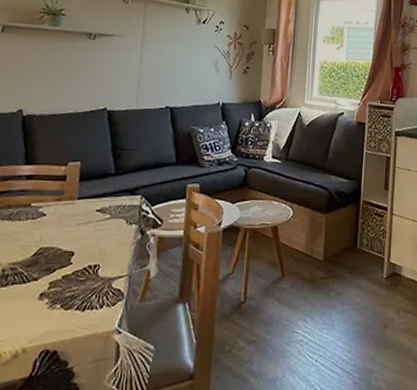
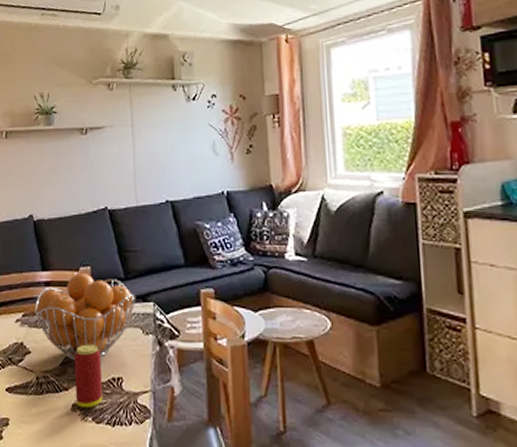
fruit basket: none [10,167,124,251] -> present [35,272,136,361]
beverage can: none [45,235,80,297] -> present [74,344,103,409]

